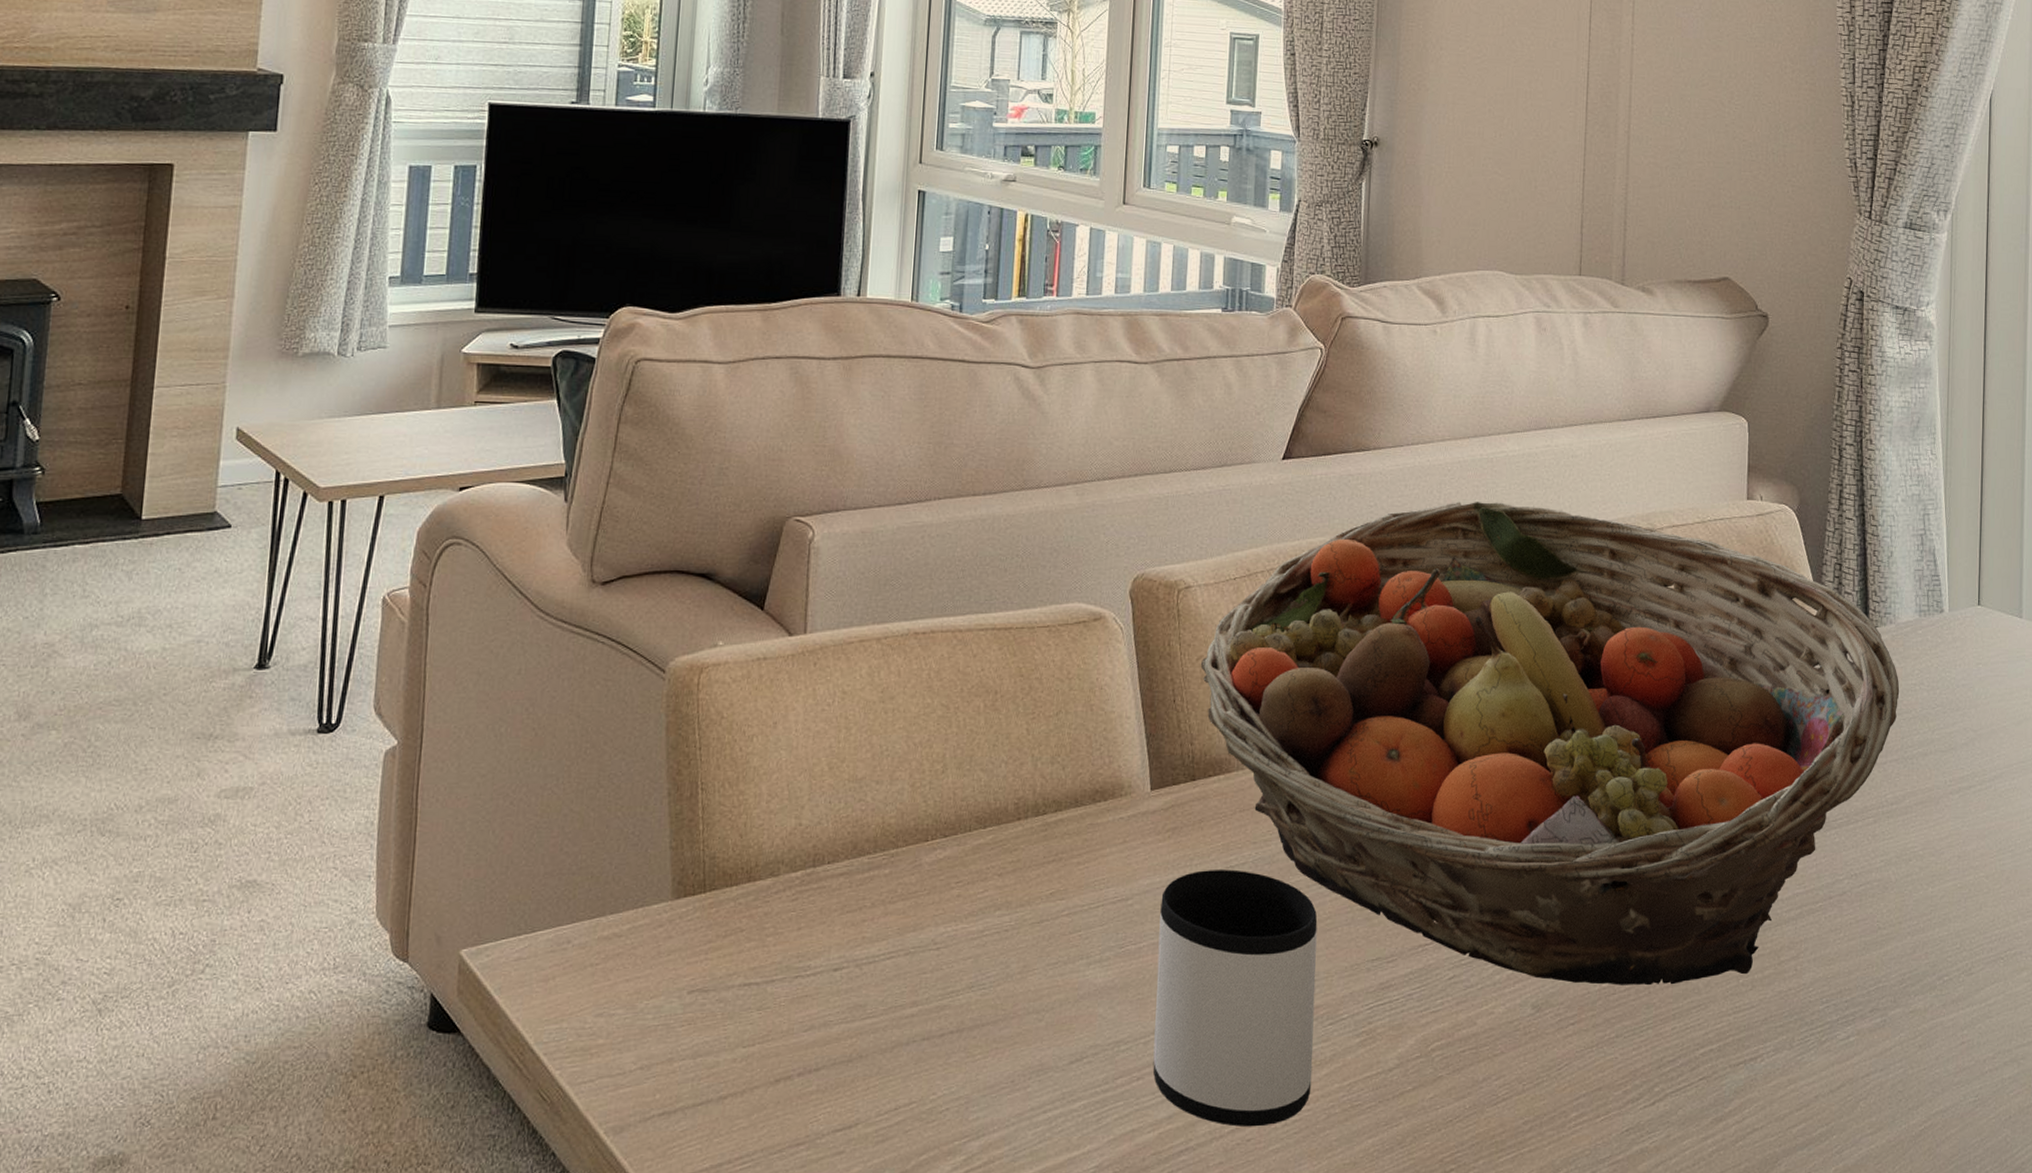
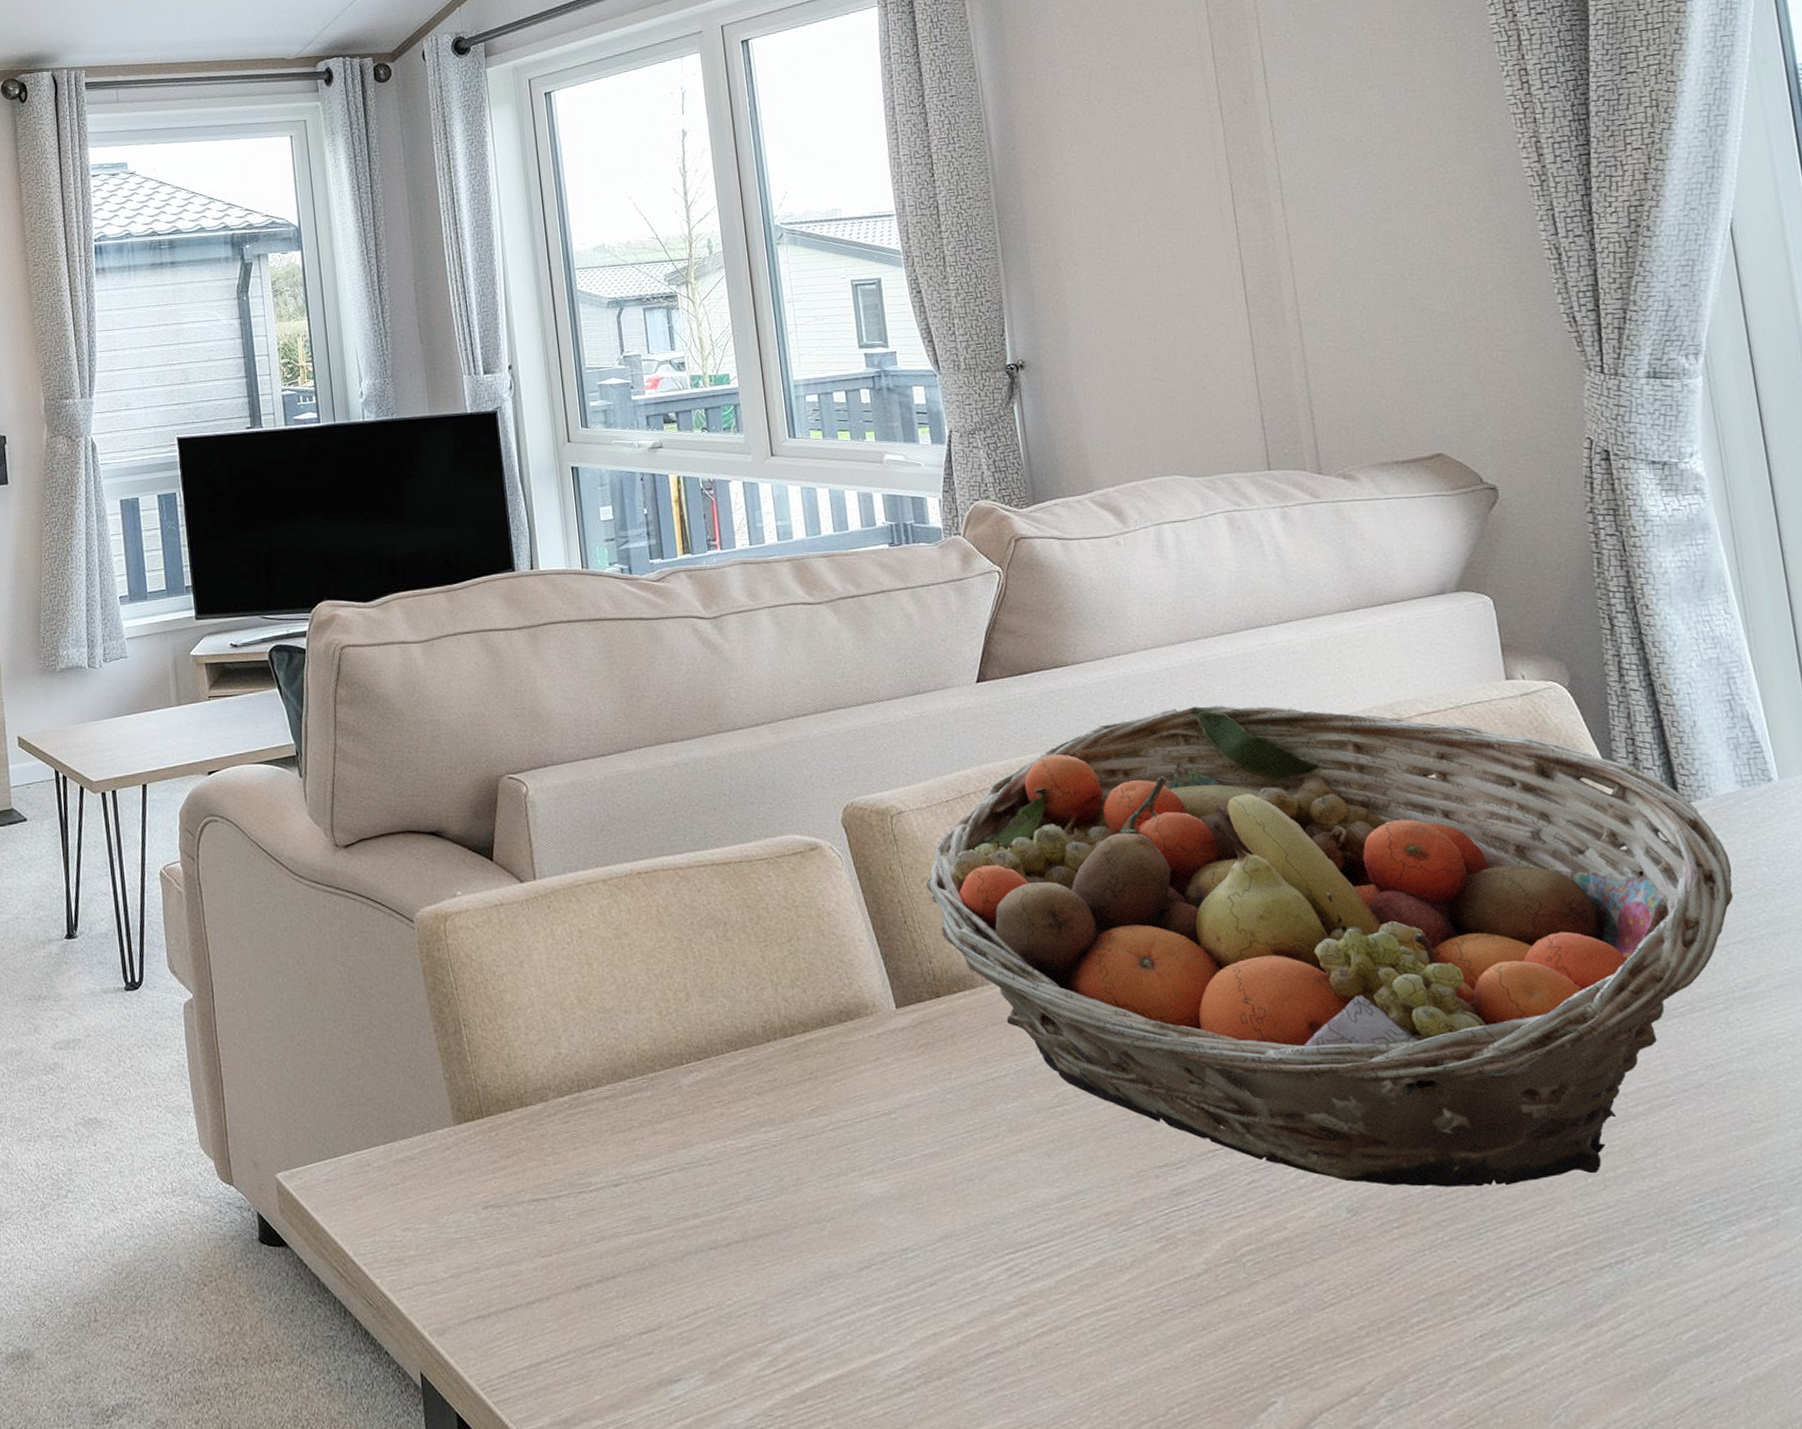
mug: present [1153,869,1318,1127] -> none [924,1081,1115,1332]

